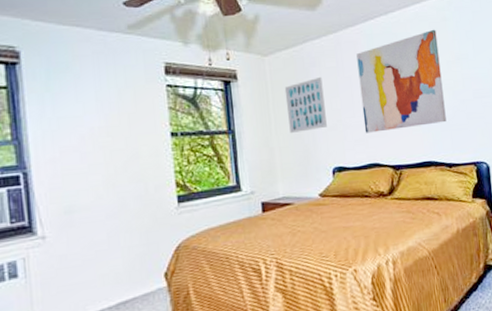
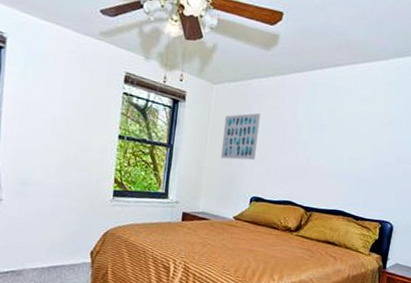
wall art: present [356,29,447,133] -> none [287,90,378,179]

